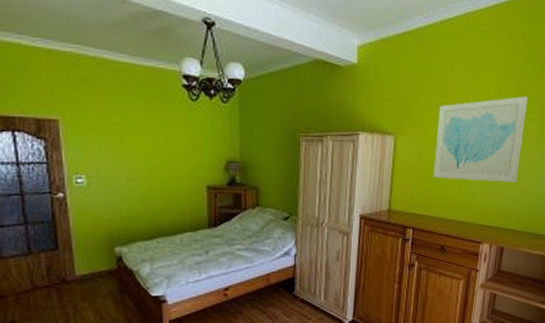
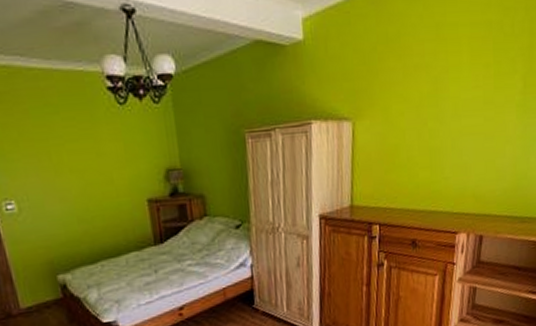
wall art: present [434,96,527,183] -> none [399,57,506,165]

